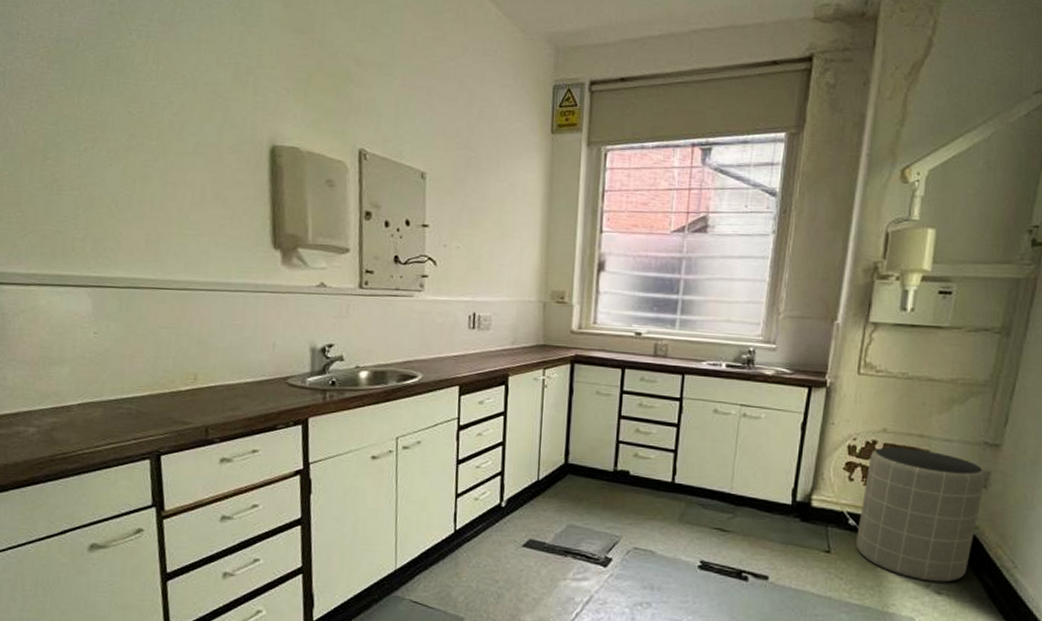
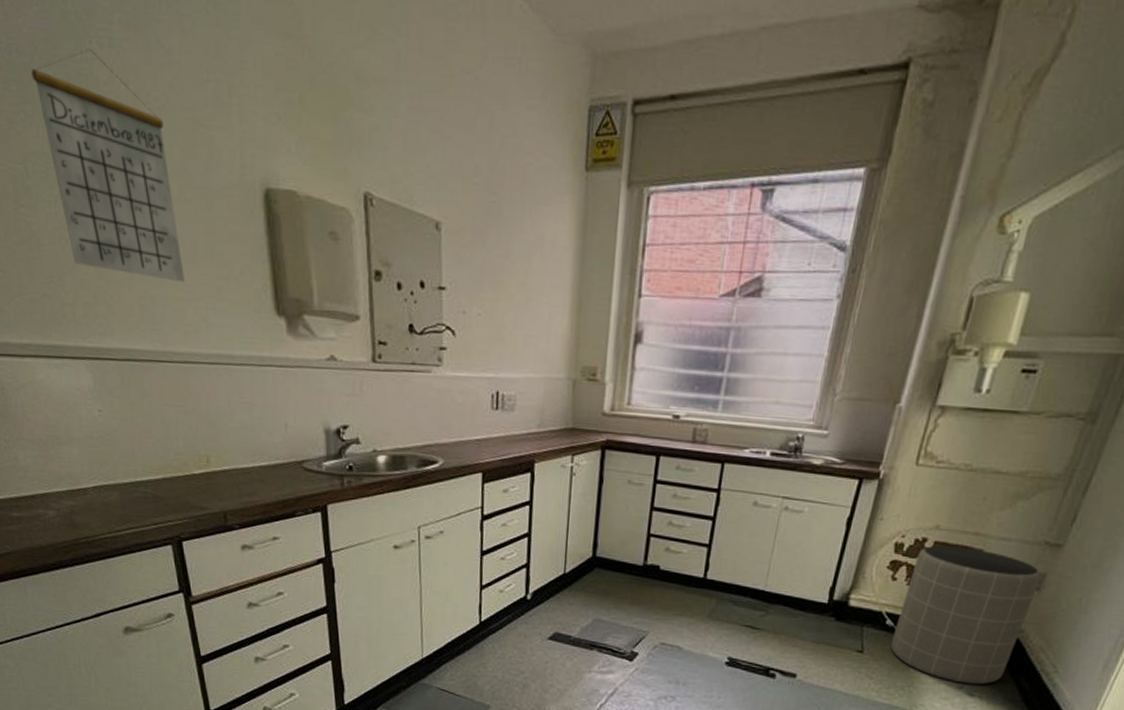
calendar: none [75,39,191,221] -> present [31,49,184,283]

